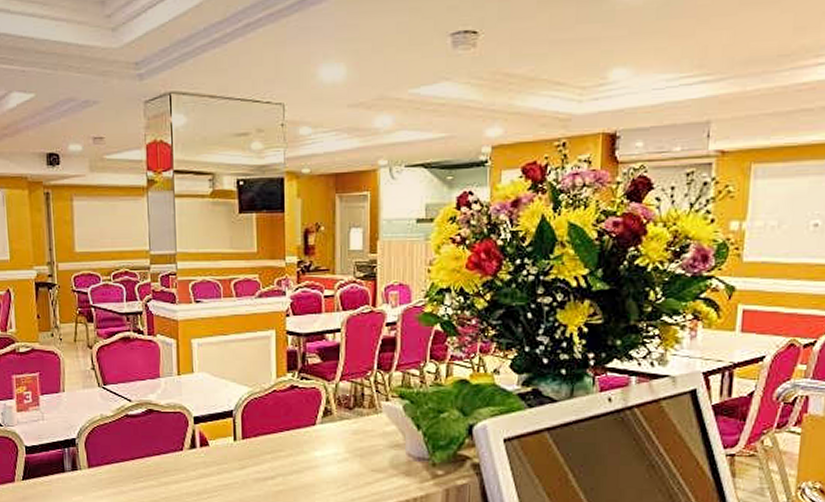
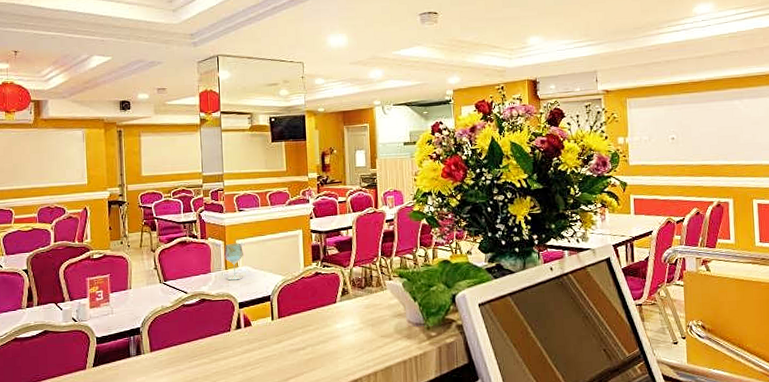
wine glass: none [175,343,201,389] -> present [223,243,244,281]

